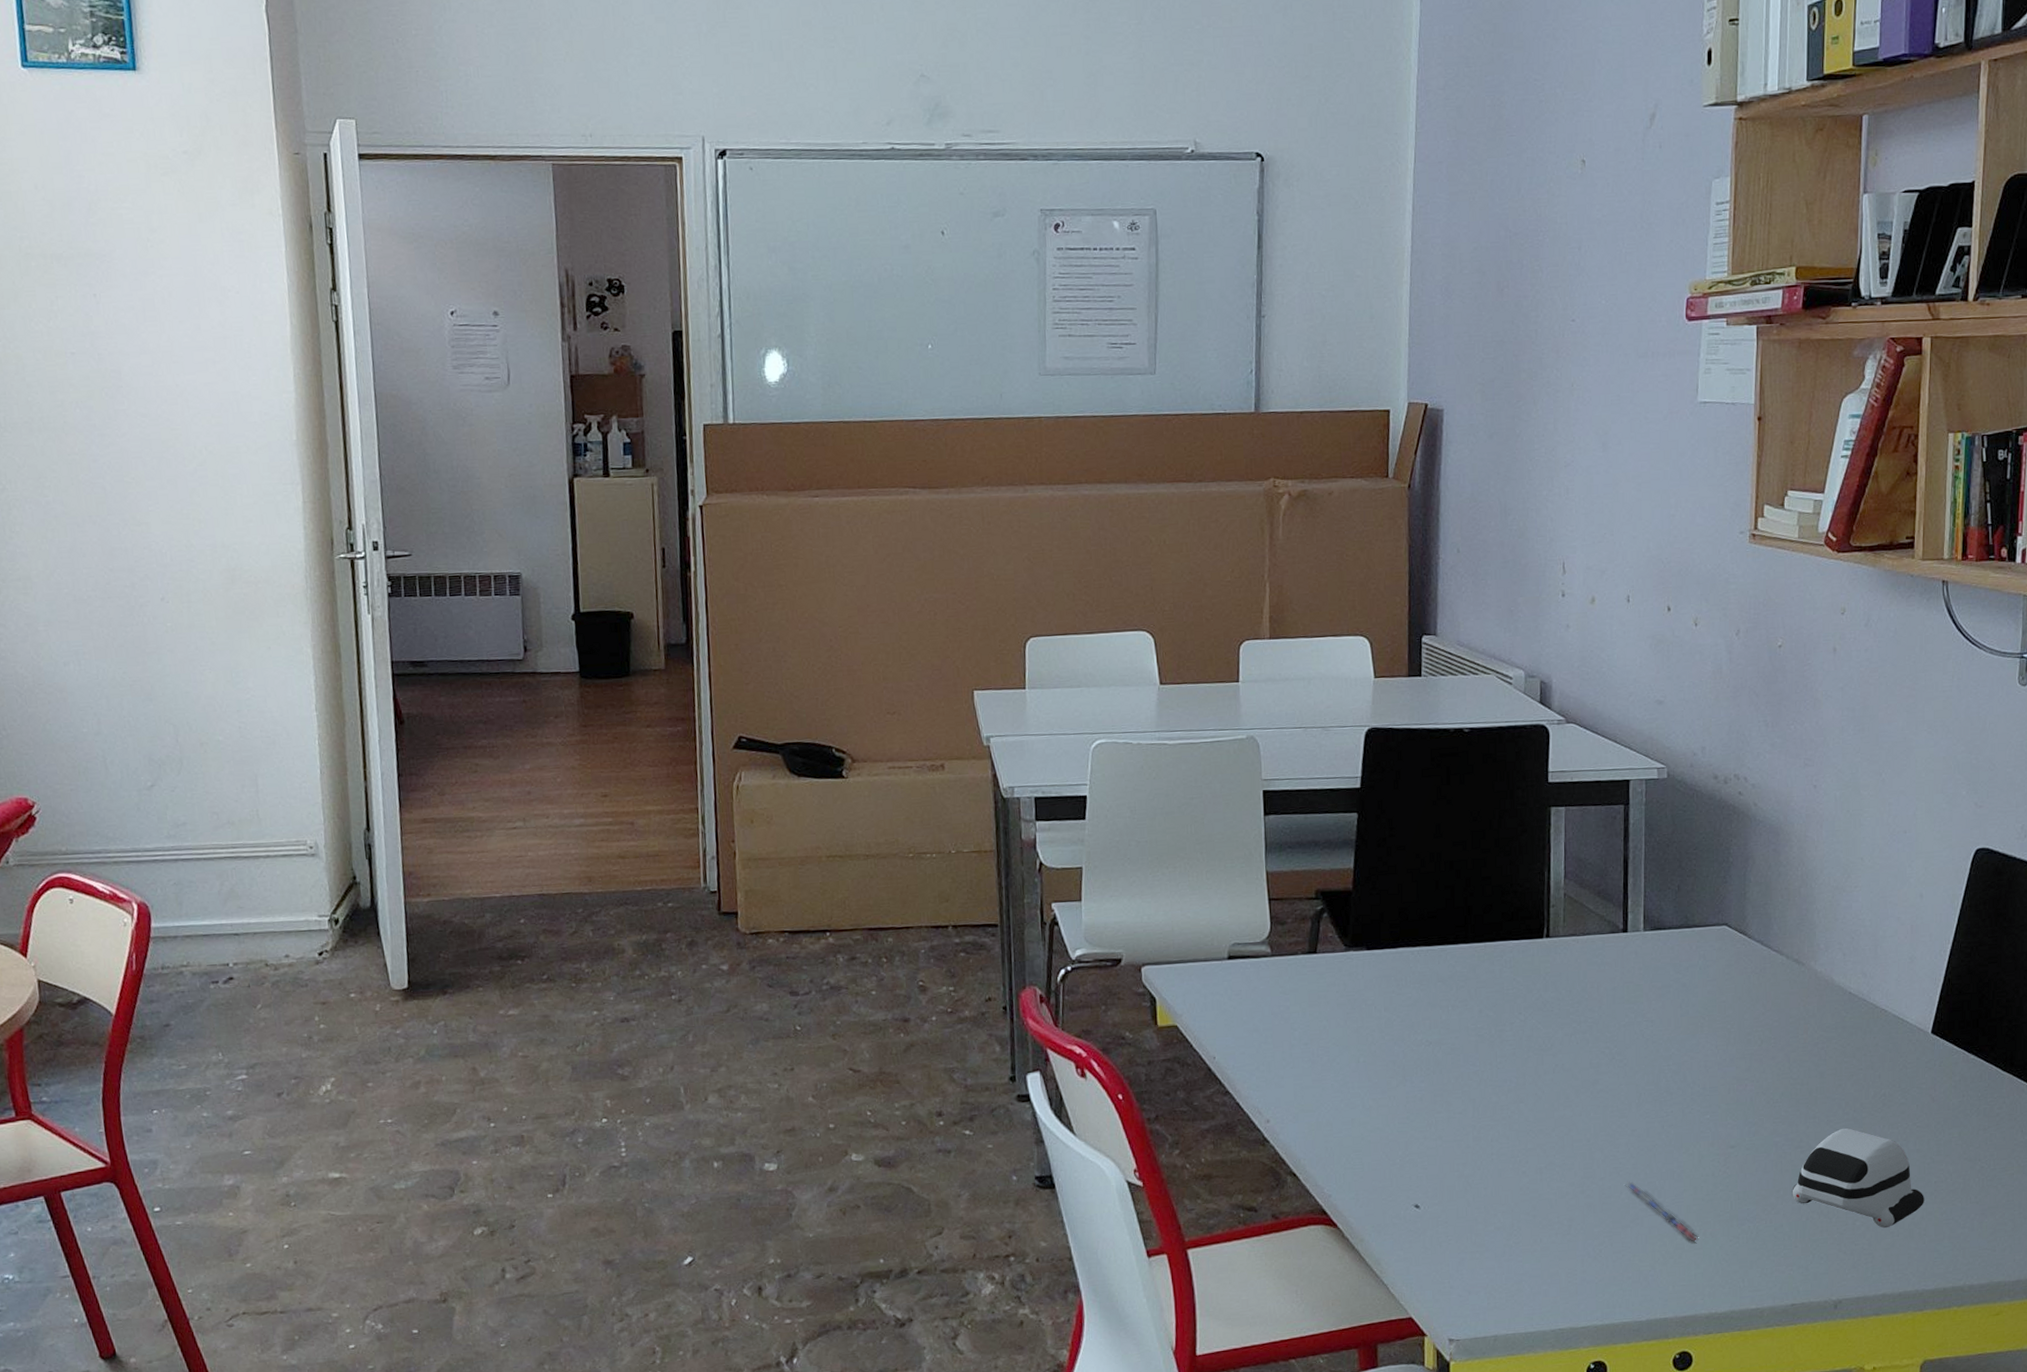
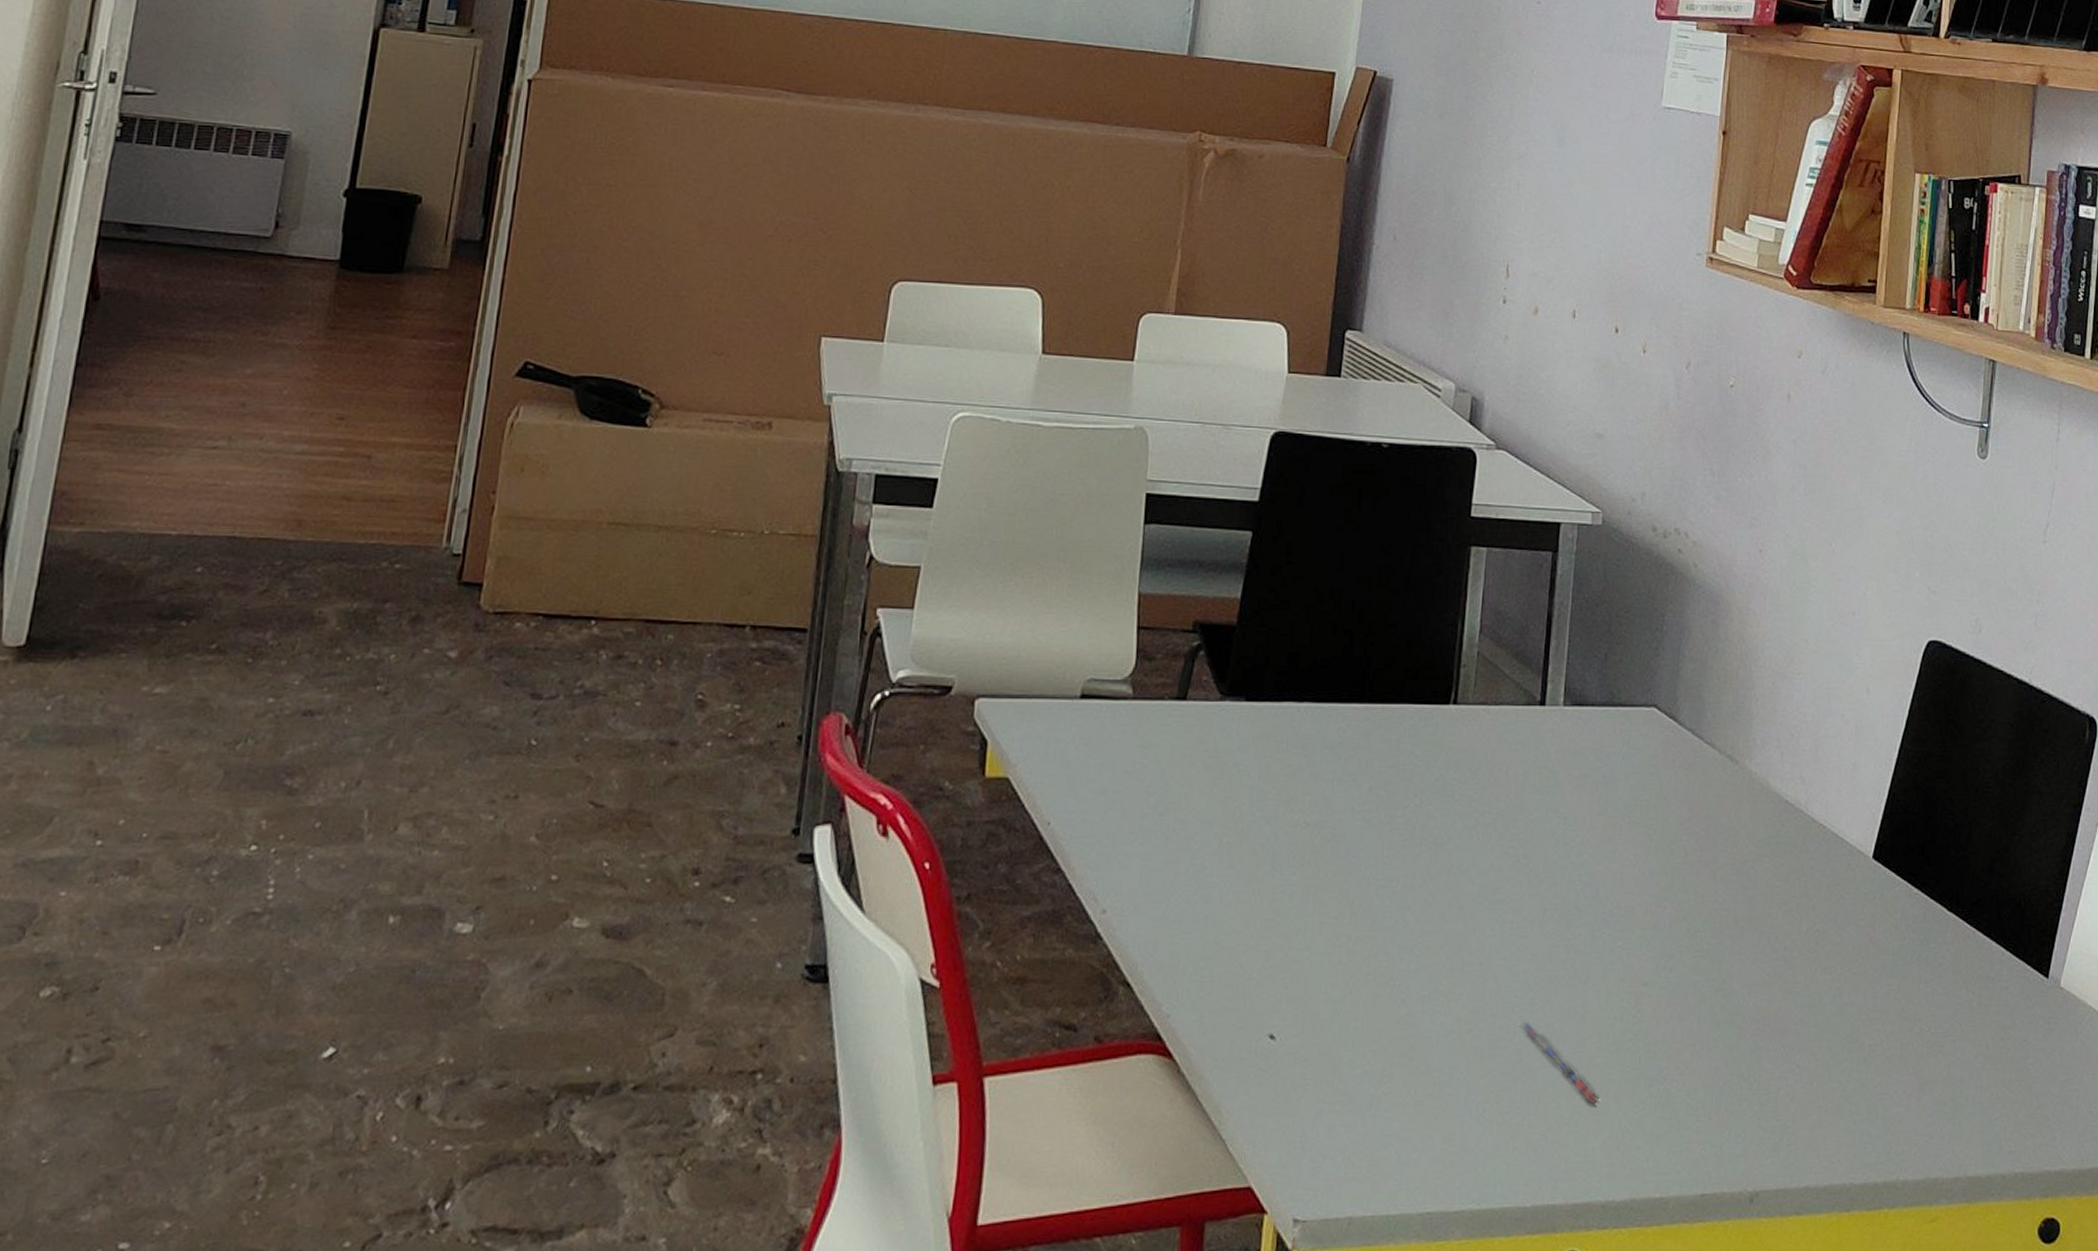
computer mouse: present [1792,1128,1924,1229] -> none [1709,970,1857,1101]

